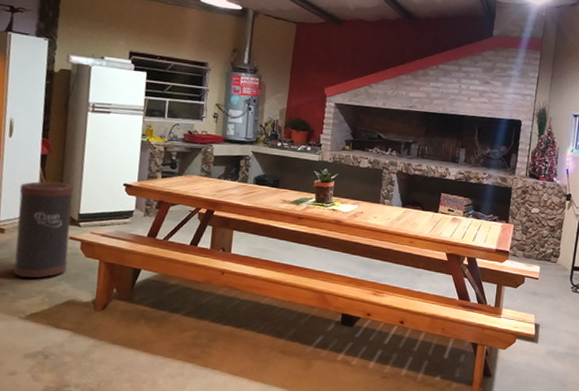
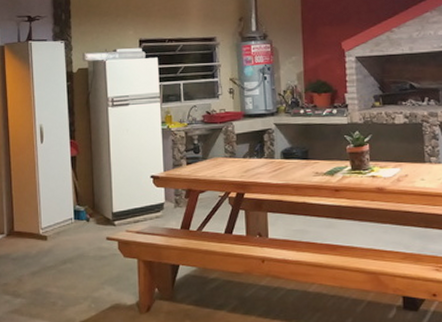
trash can: present [13,181,74,278] -> none [56,182,108,285]

